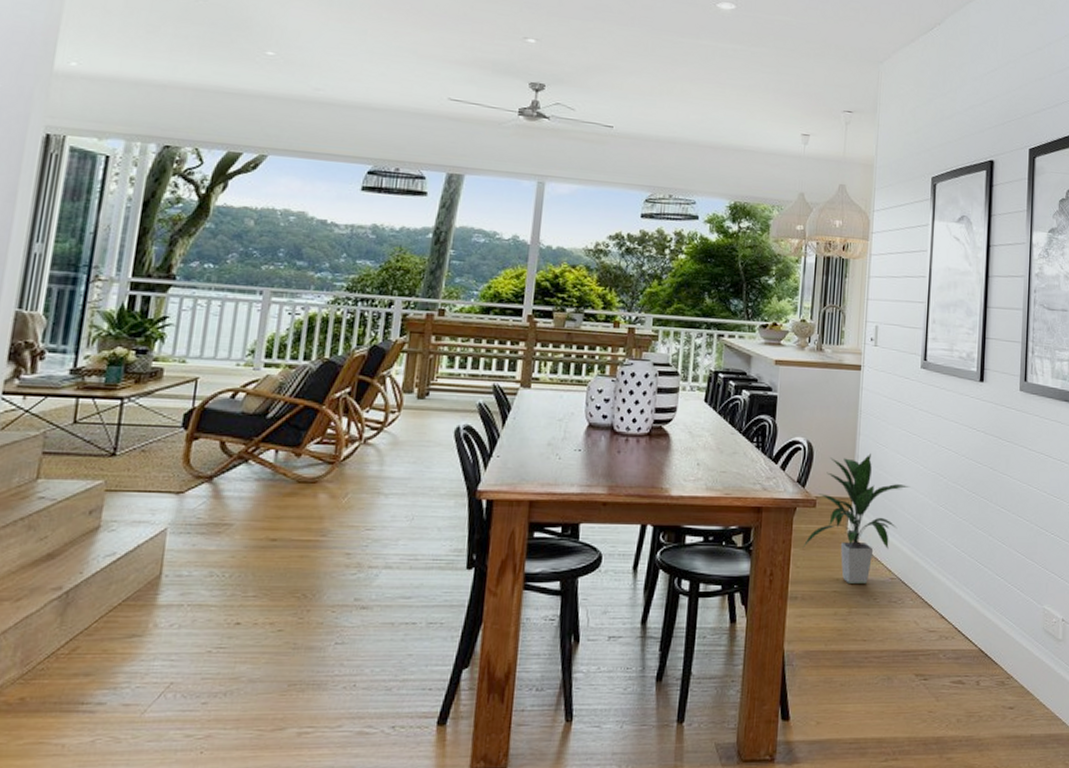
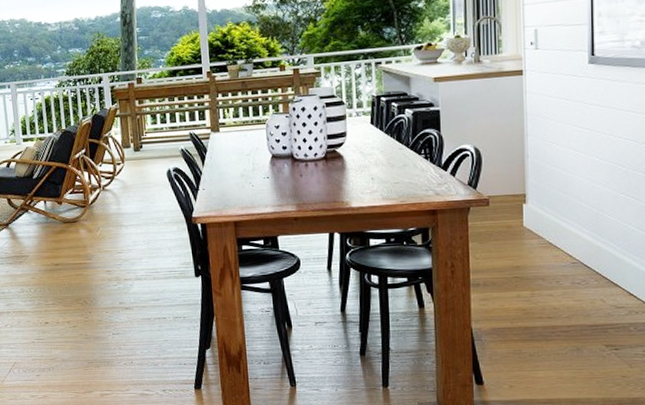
indoor plant: present [802,453,911,584] -> none [480,152,586,270]

